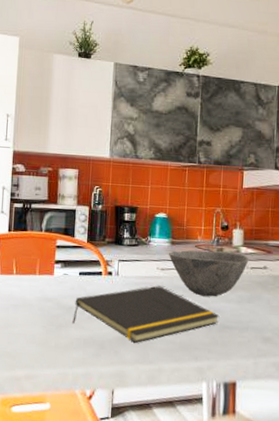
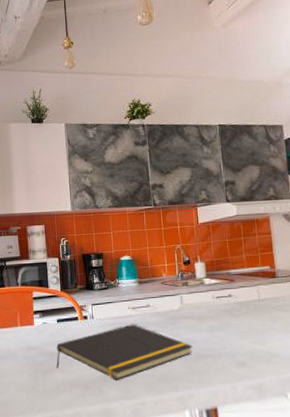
bowl: present [169,250,249,297] -> none [138,285,214,329]

